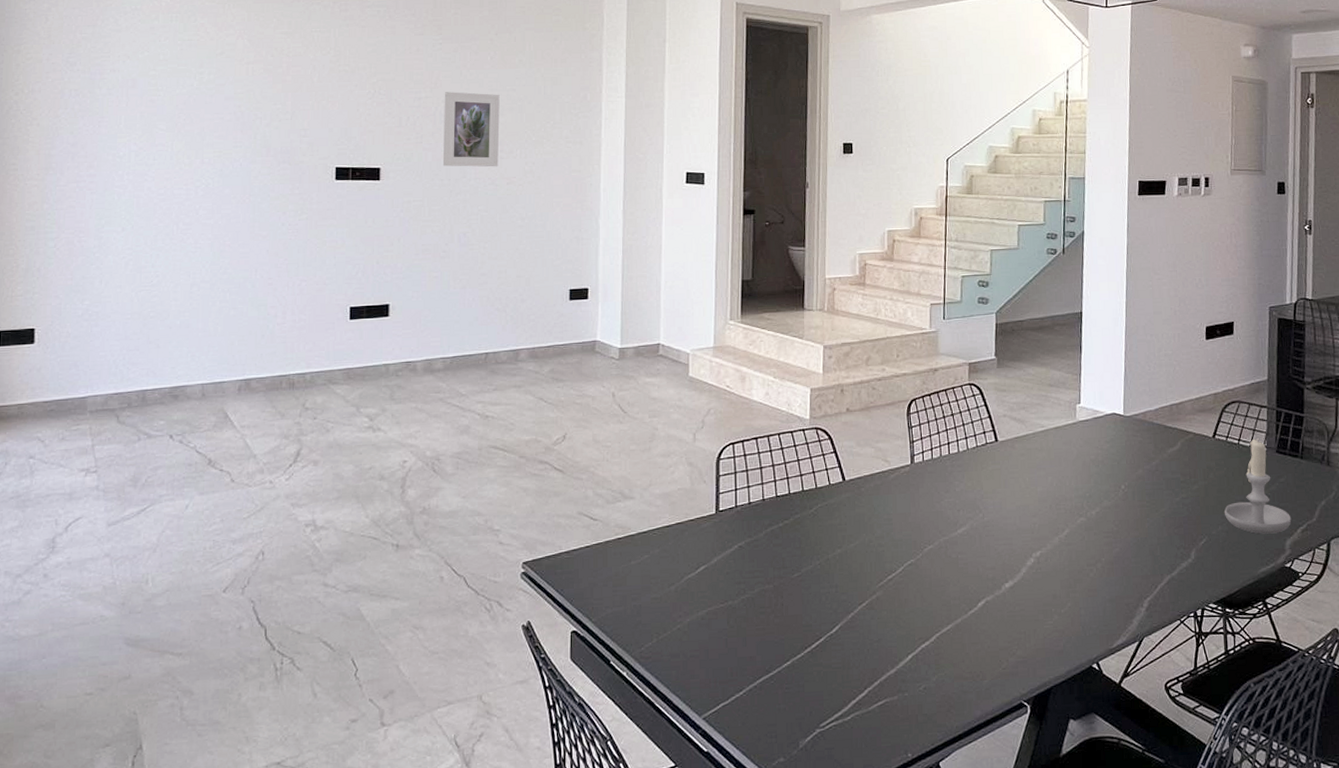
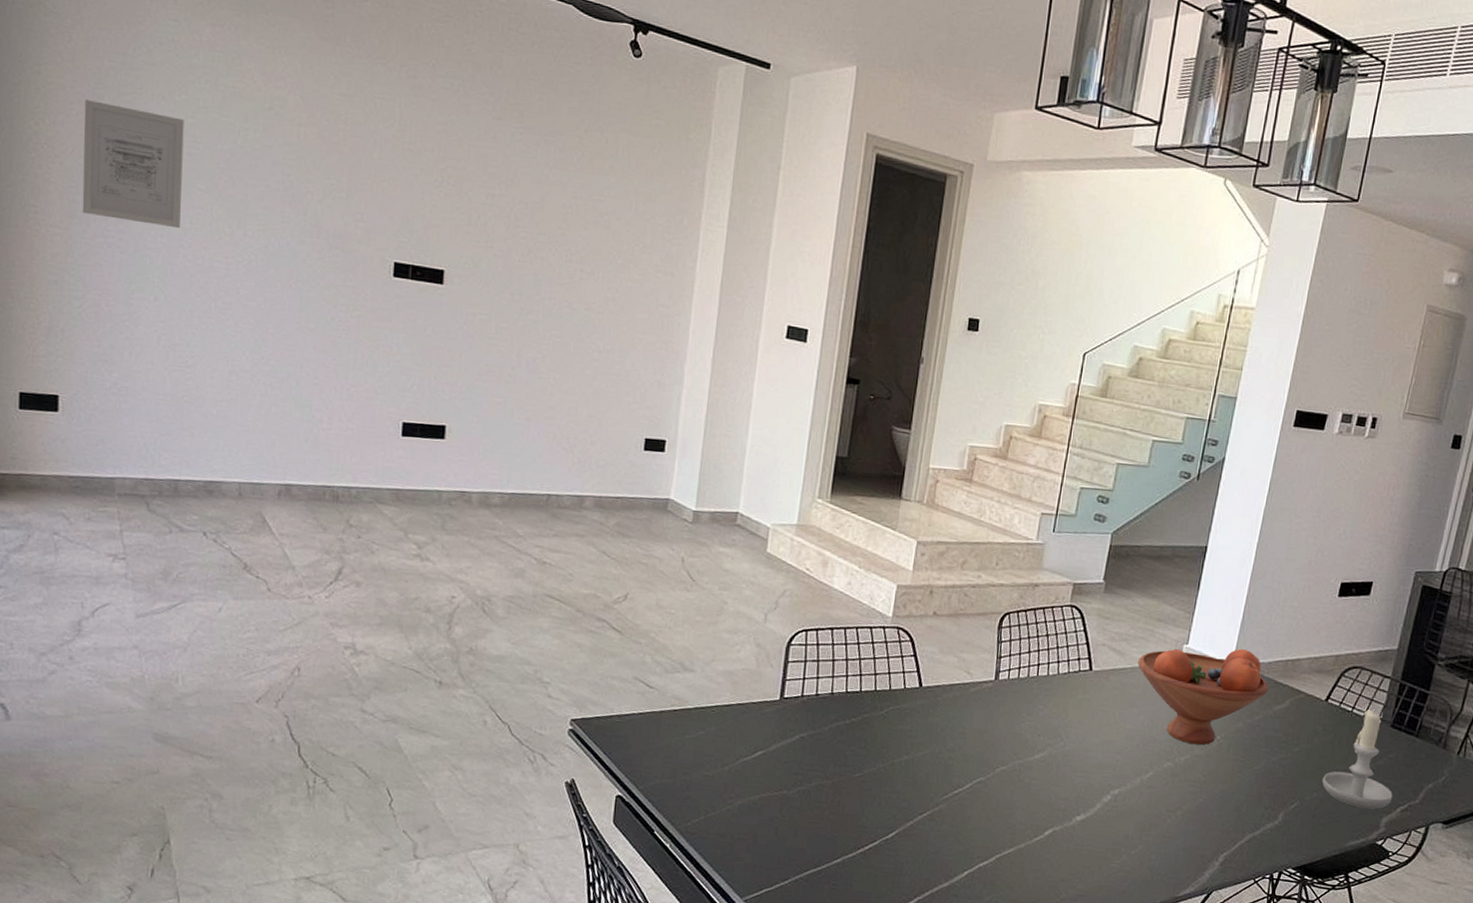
wall art: none [56,68,147,166] -> present [82,99,185,229]
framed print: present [442,92,500,167] -> none [514,192,585,289]
fruit bowl: none [1038,400,1160,498] -> present [1138,648,1269,746]

